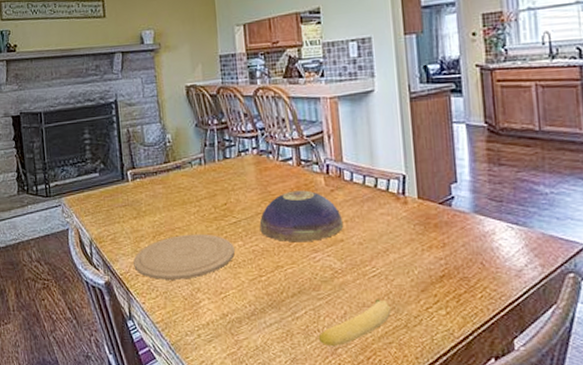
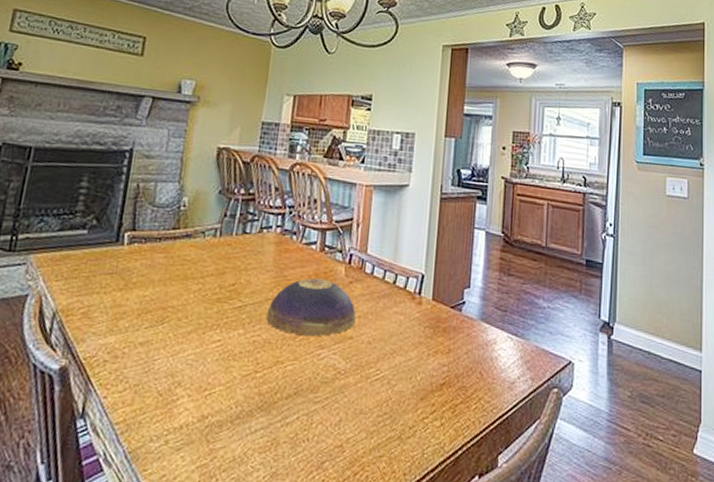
plate: present [133,233,236,280] -> none [104,315,234,370]
banana: present [318,299,391,347] -> none [305,405,388,460]

